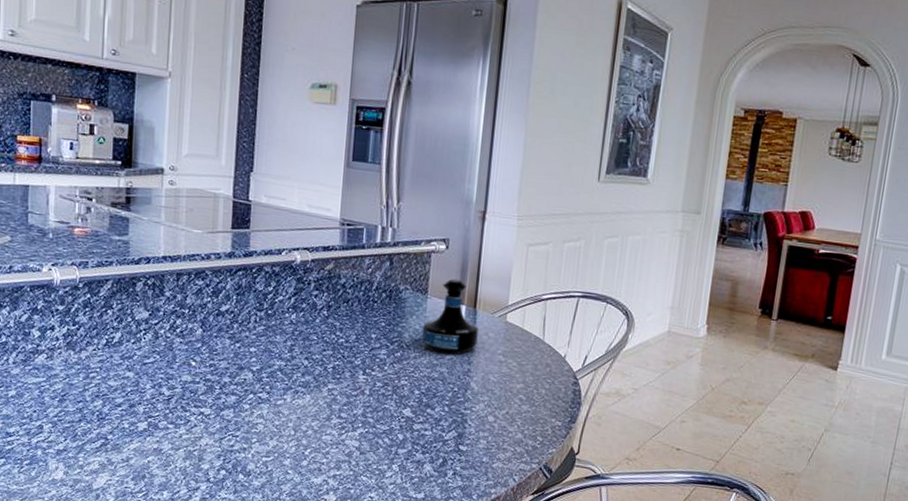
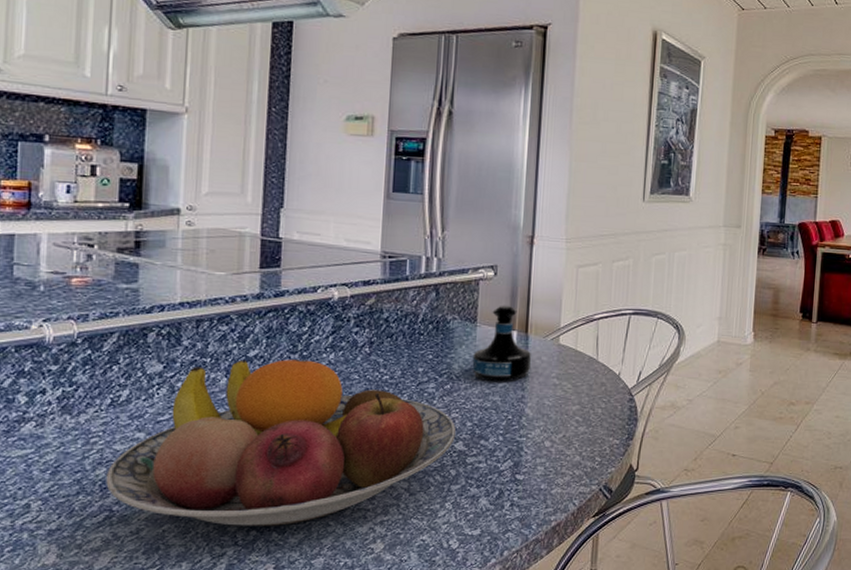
fruit bowl: none [102,313,404,469] -> present [106,359,456,526]

